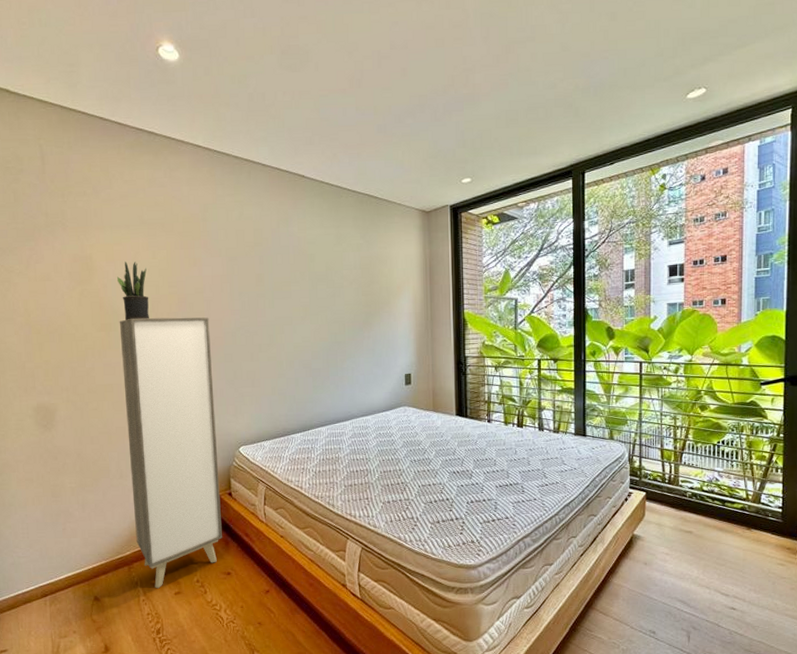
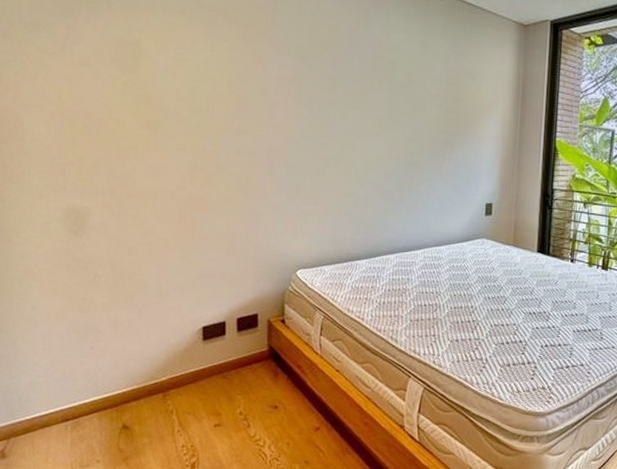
potted plant: present [117,261,149,320] -> none [169,51,204,120]
cabinet: present [119,317,223,589] -> none [168,116,272,419]

